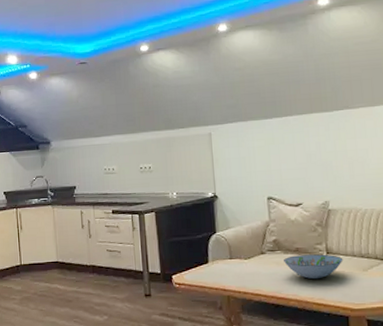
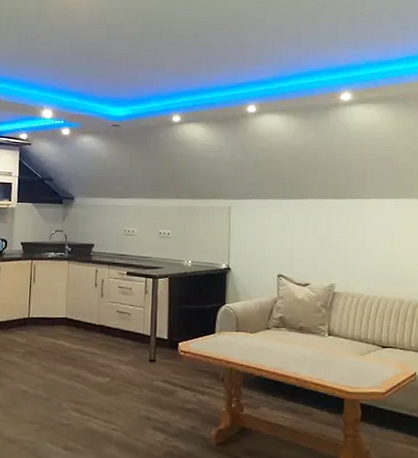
decorative bowl: present [284,254,343,280] -> none [288,334,343,360]

